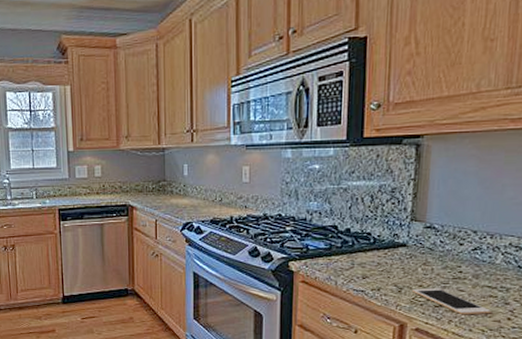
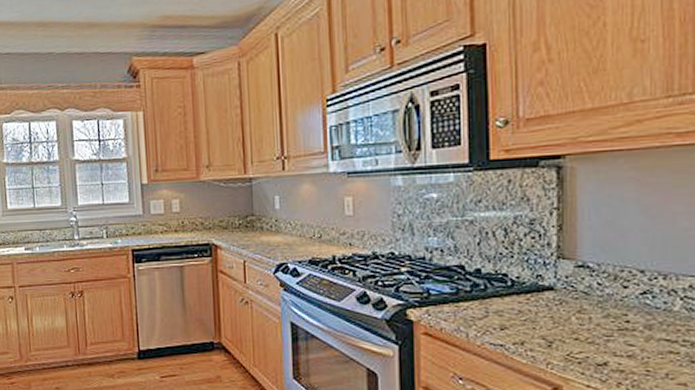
cell phone: present [413,288,491,315] -> none [567,342,673,376]

